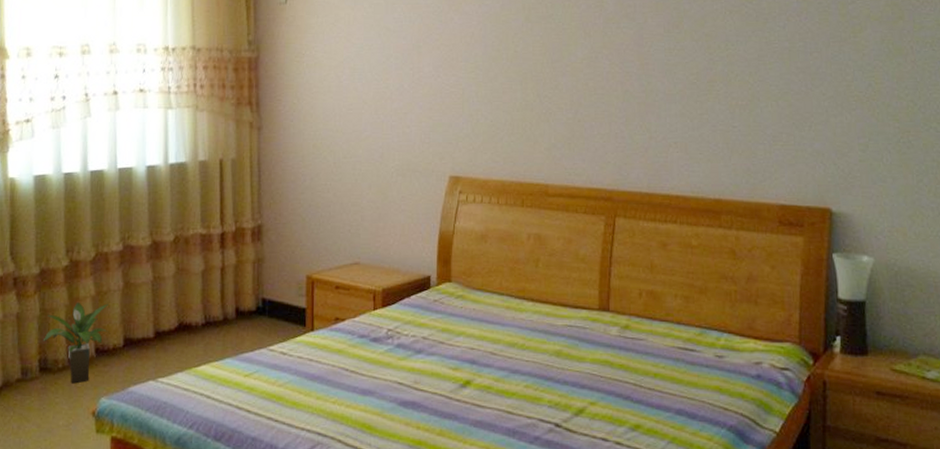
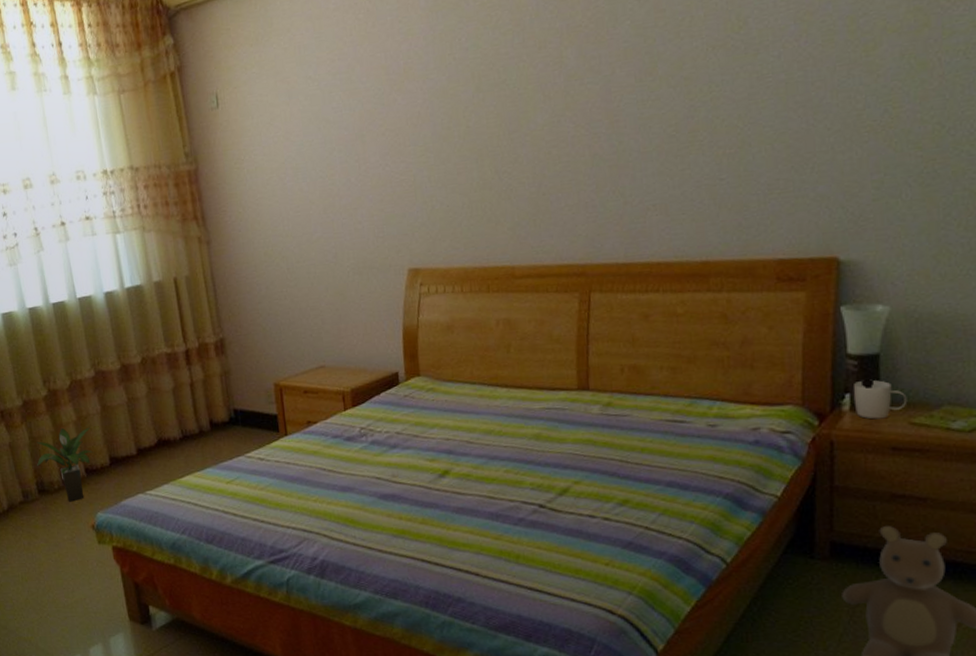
mug: none [843,324,889,363] -> present [852,380,908,420]

